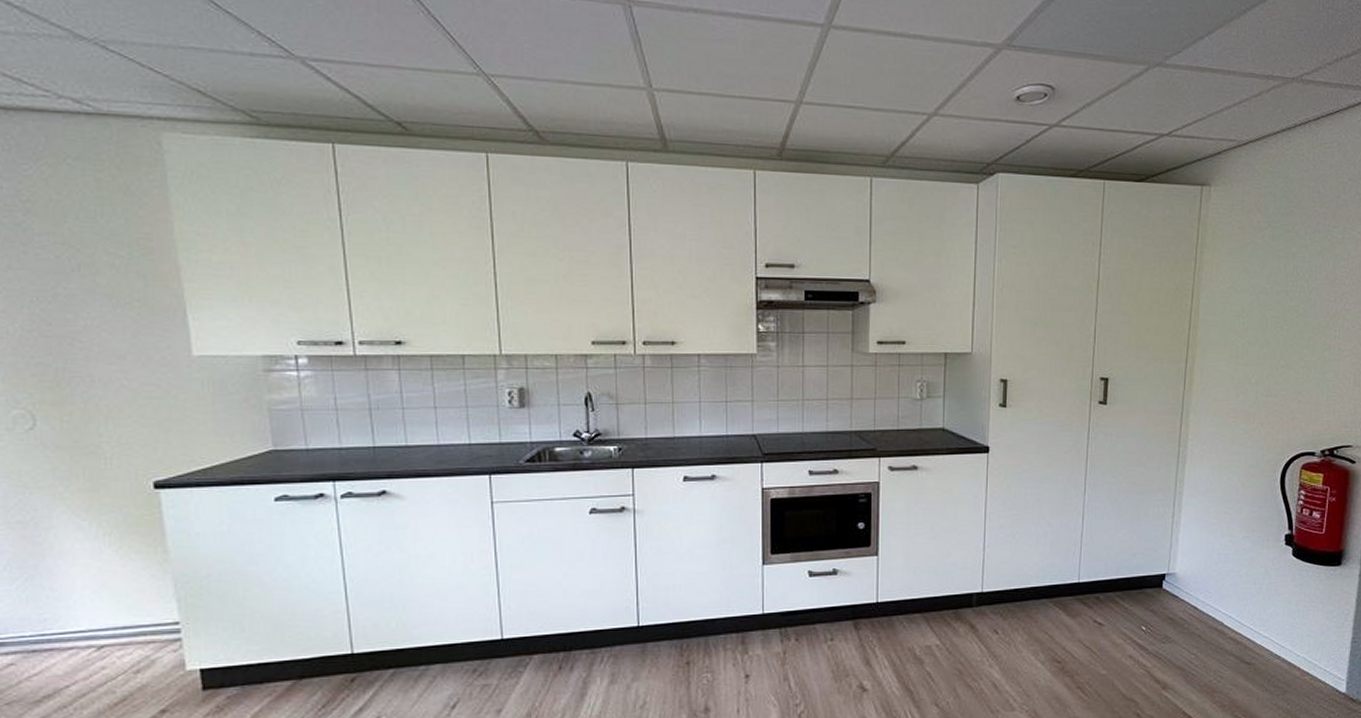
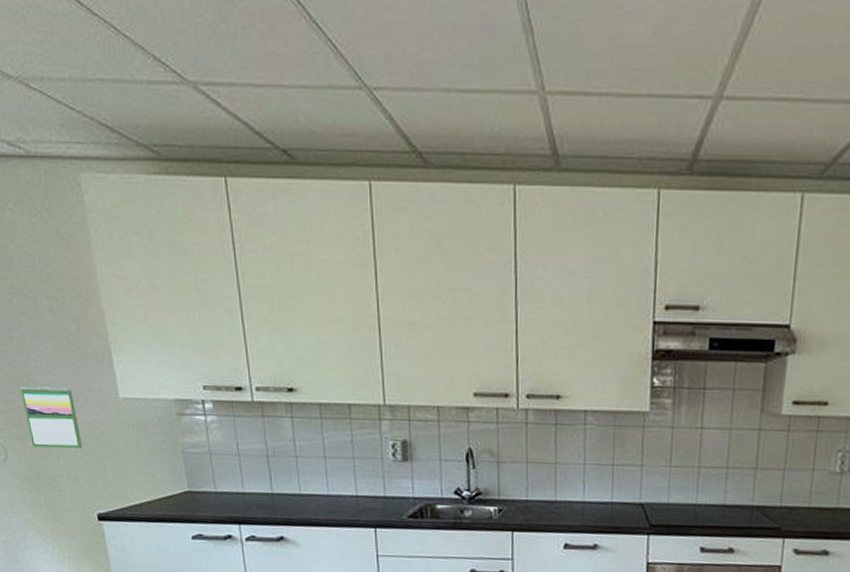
calendar: none [62,345,141,412] -> present [20,385,83,449]

